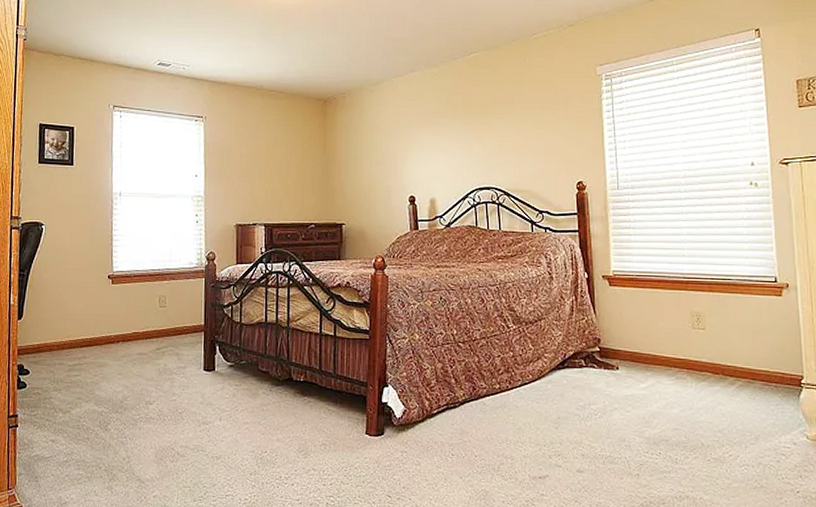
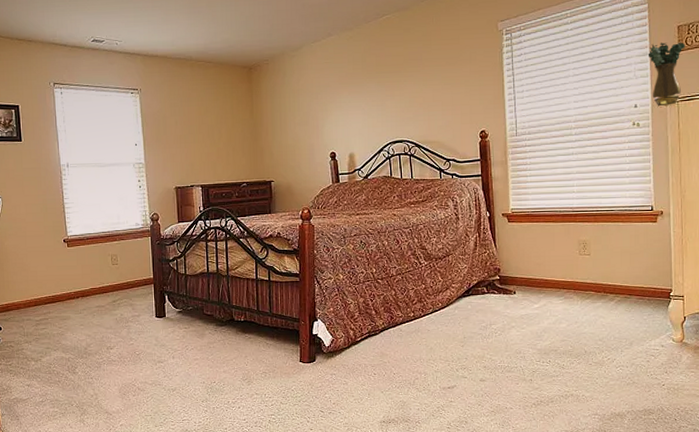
vase: none [764,96,806,166] -> present [648,40,685,107]

